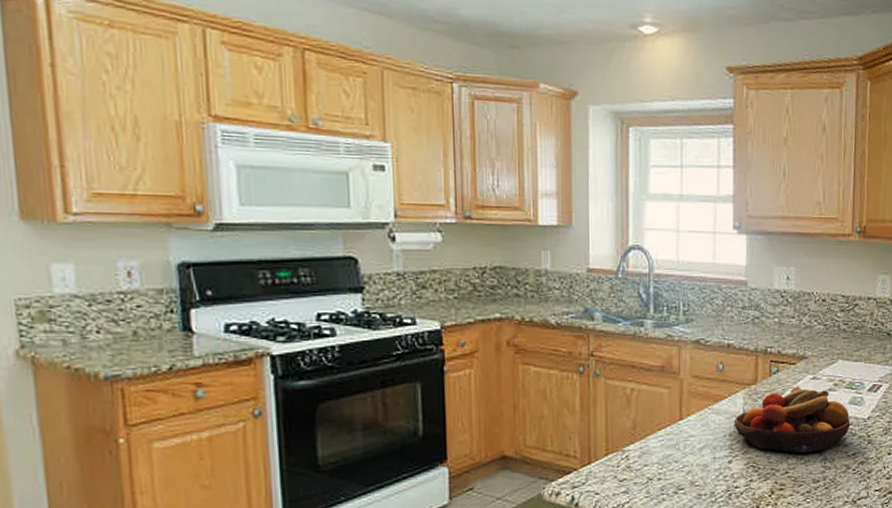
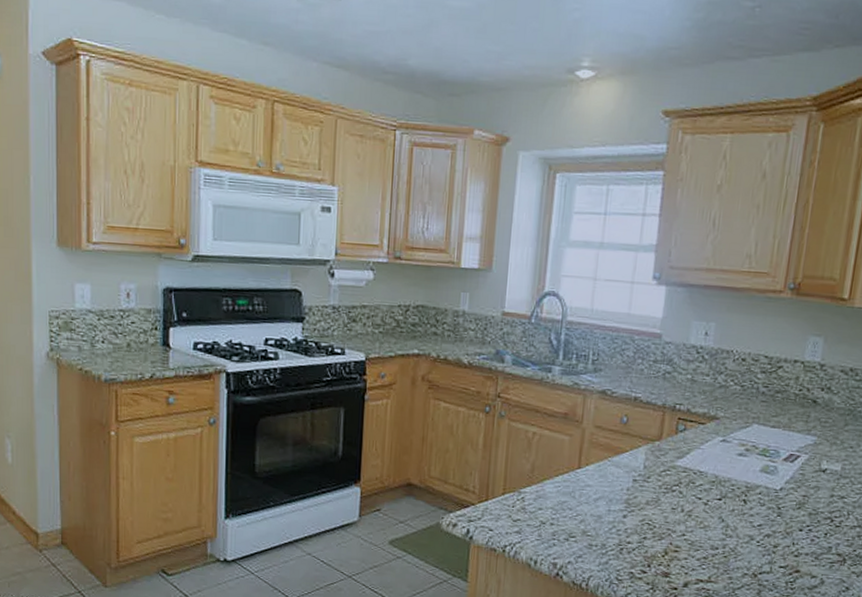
fruit bowl: present [734,386,850,453] -> none [633,447,760,518]

